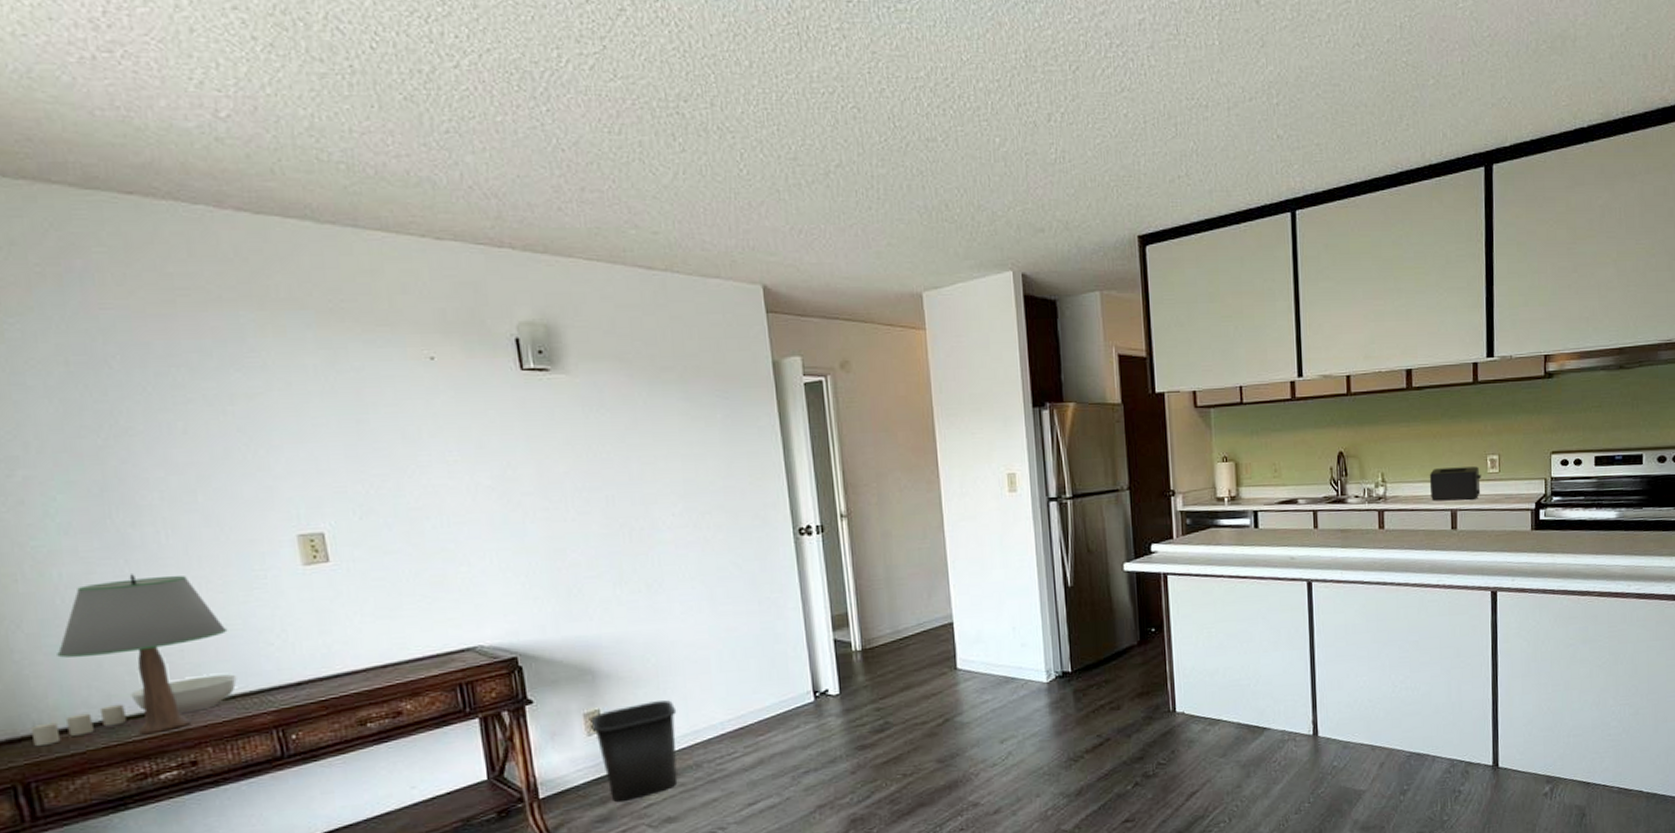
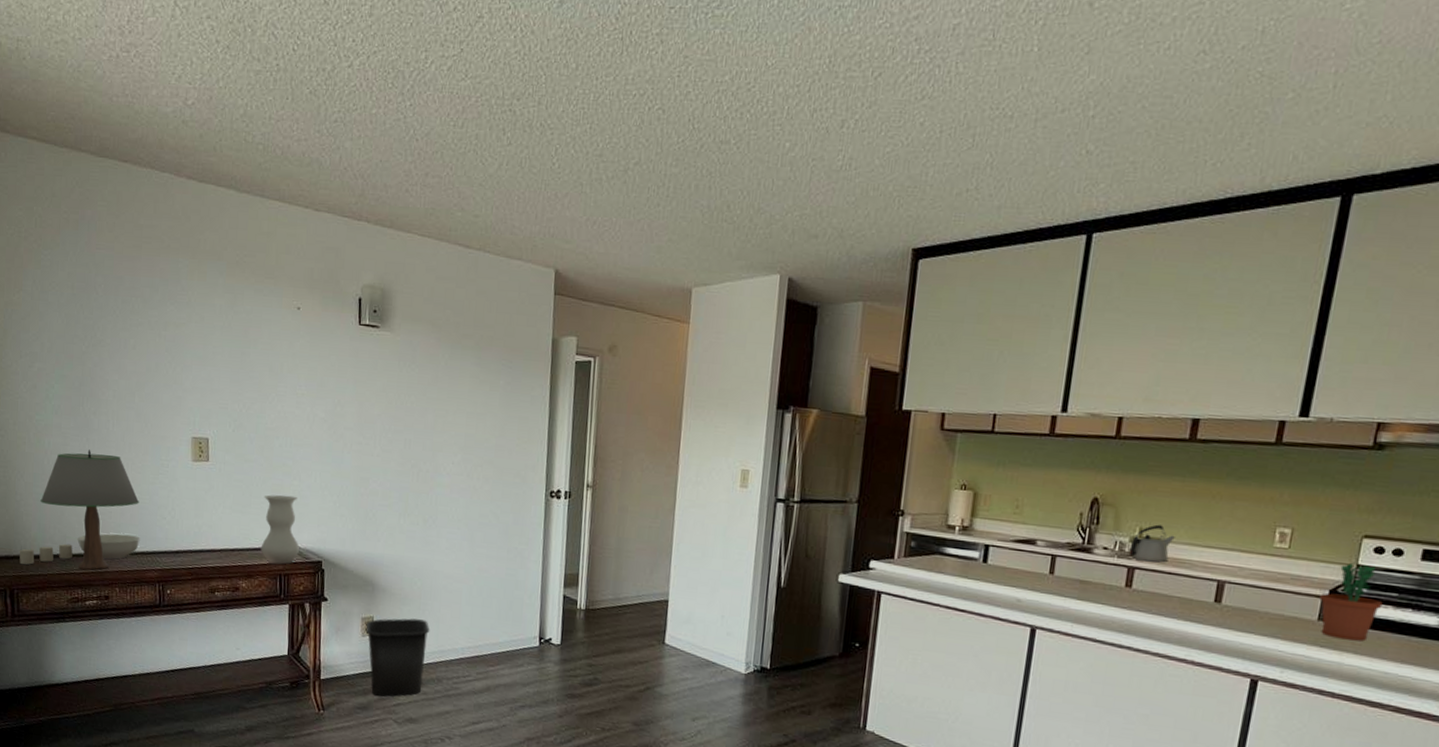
vase: none [420,585,484,674] -> present [260,495,300,566]
kettle: none [1376,468,1411,504] -> present [1128,524,1175,563]
toaster: present [1429,466,1482,501] -> none [1195,532,1265,574]
flower pot: none [1529,476,1575,544] -> present [1319,562,1383,642]

